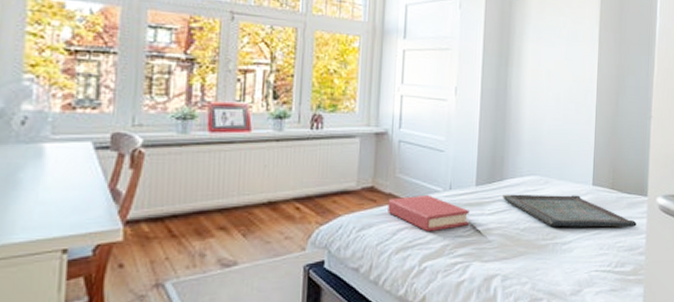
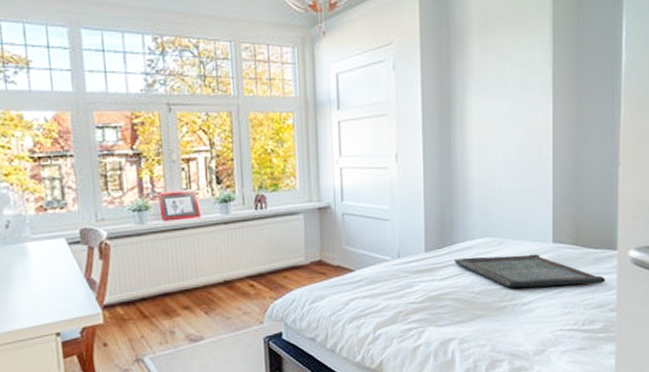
hardback book: present [388,194,469,232] -> none [337,264,420,301]

